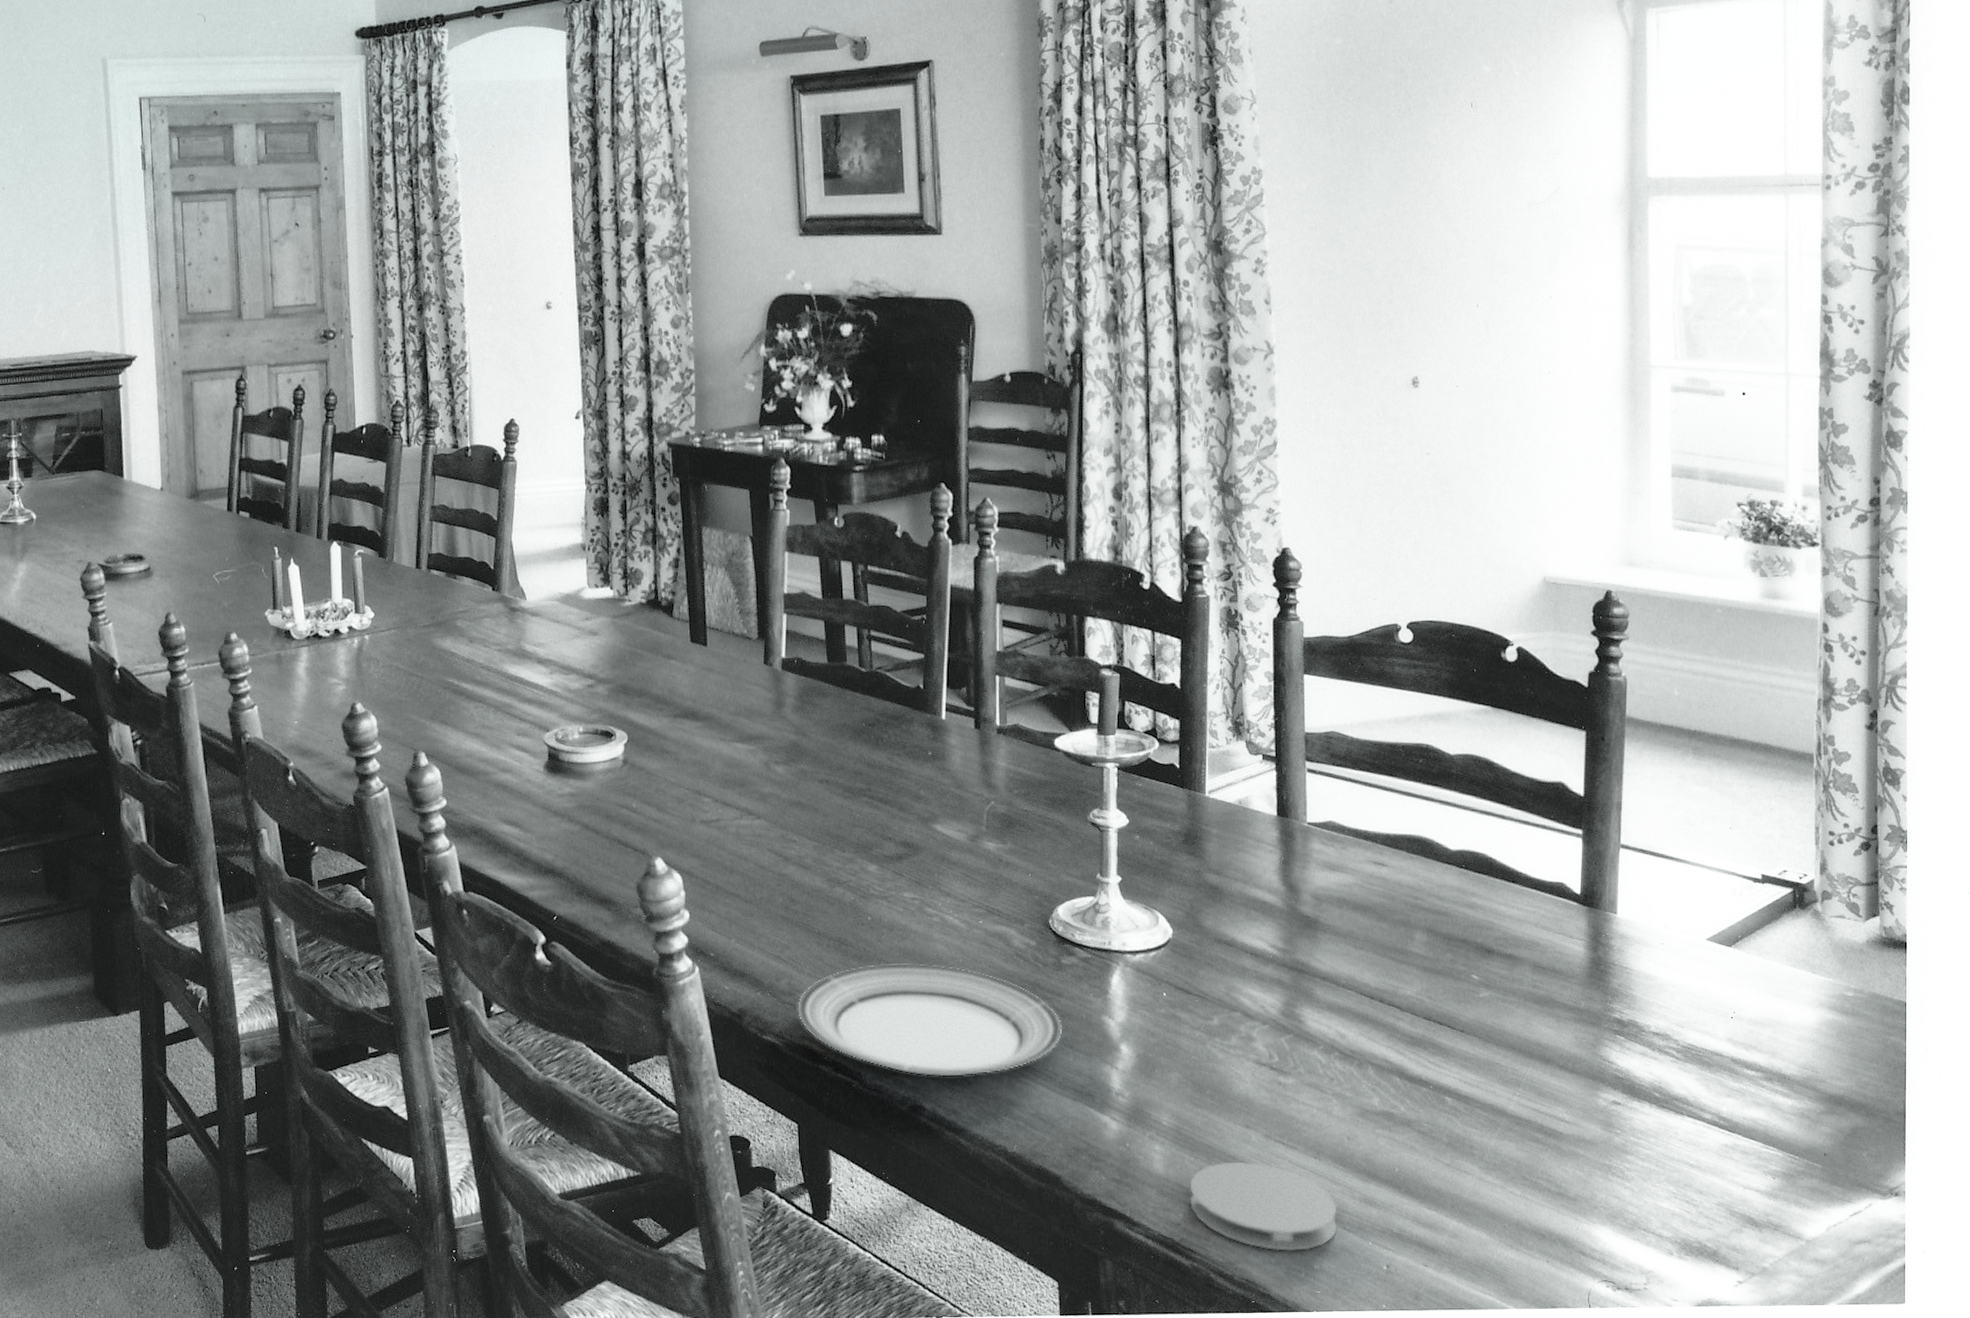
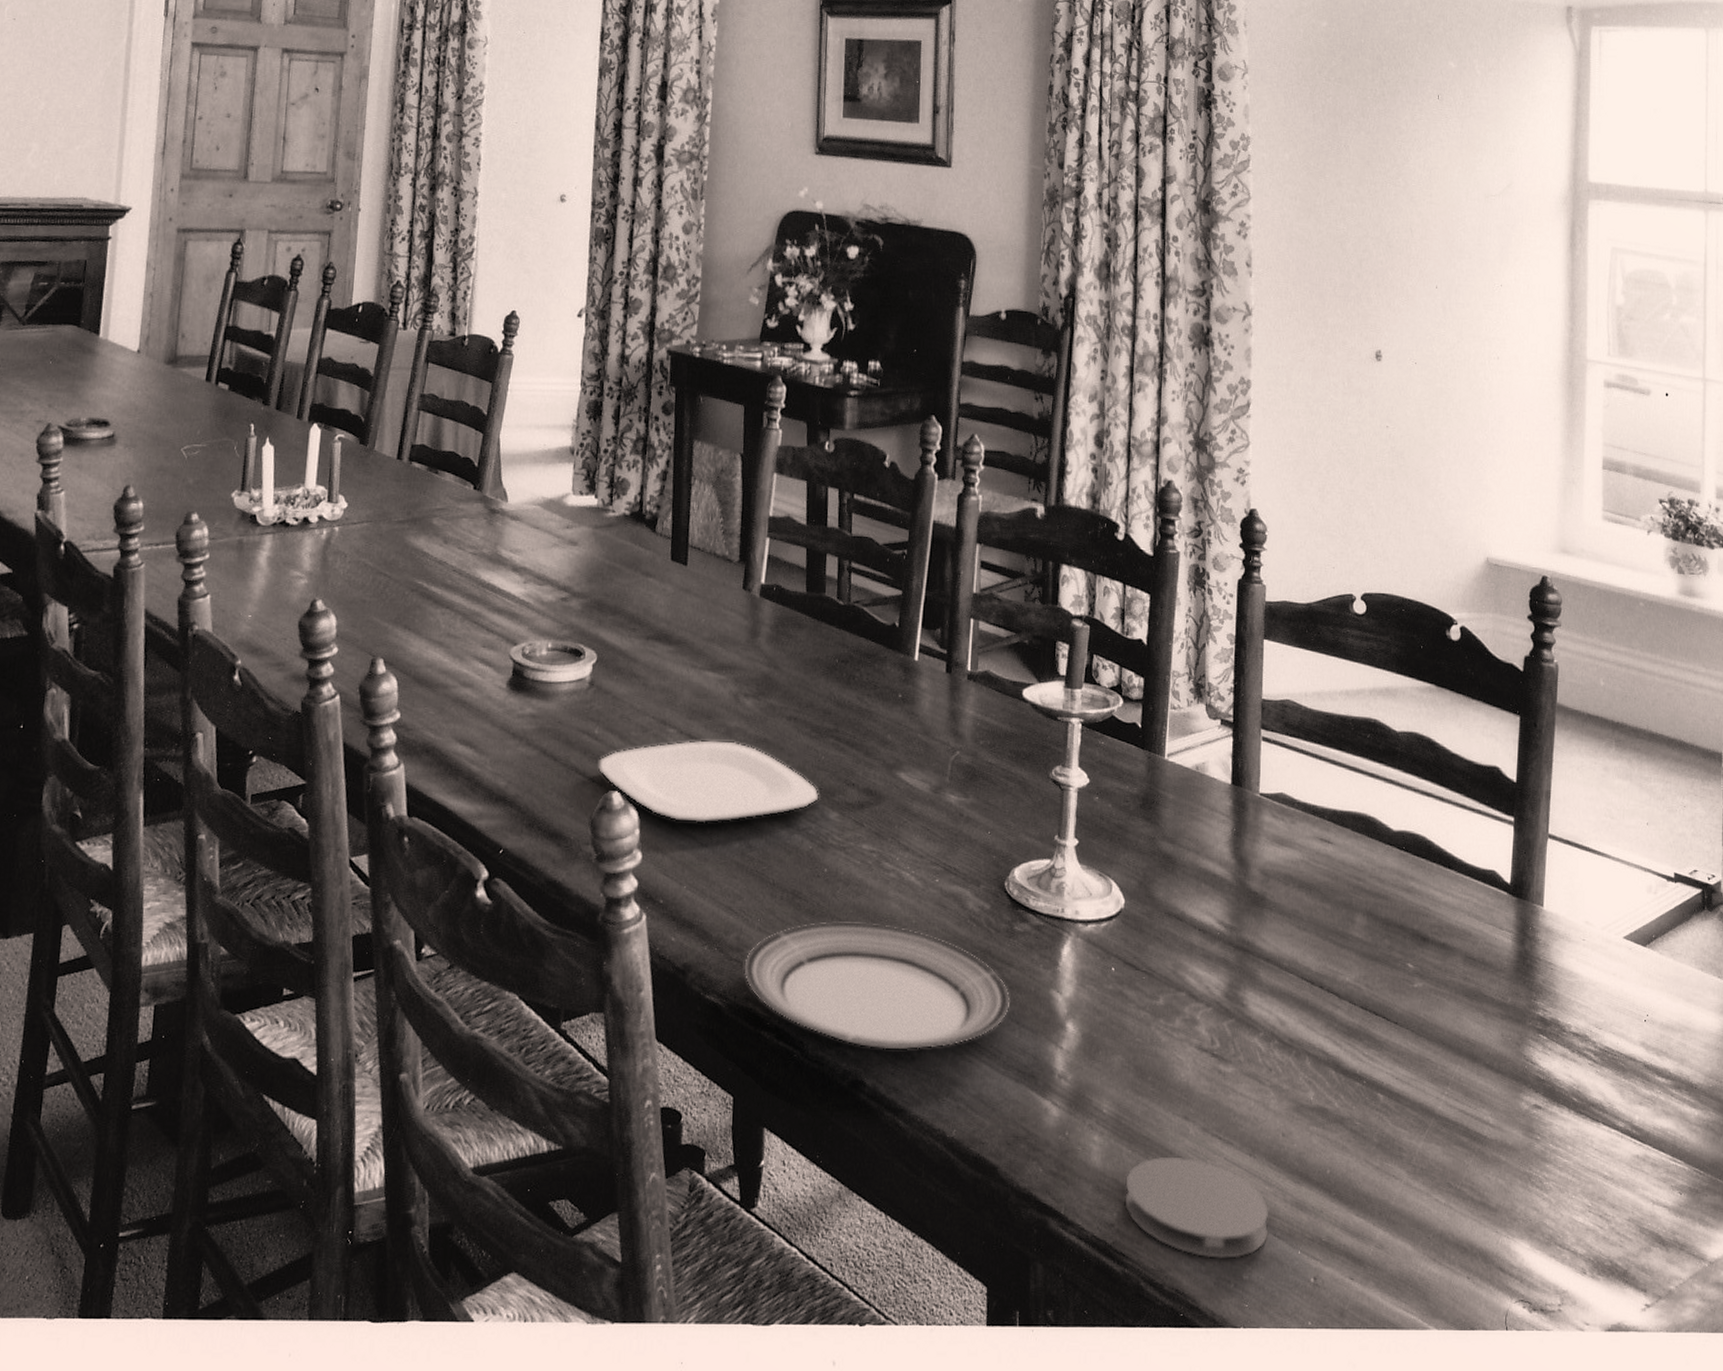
plate: none [639,806,857,883] -> present [598,740,819,823]

